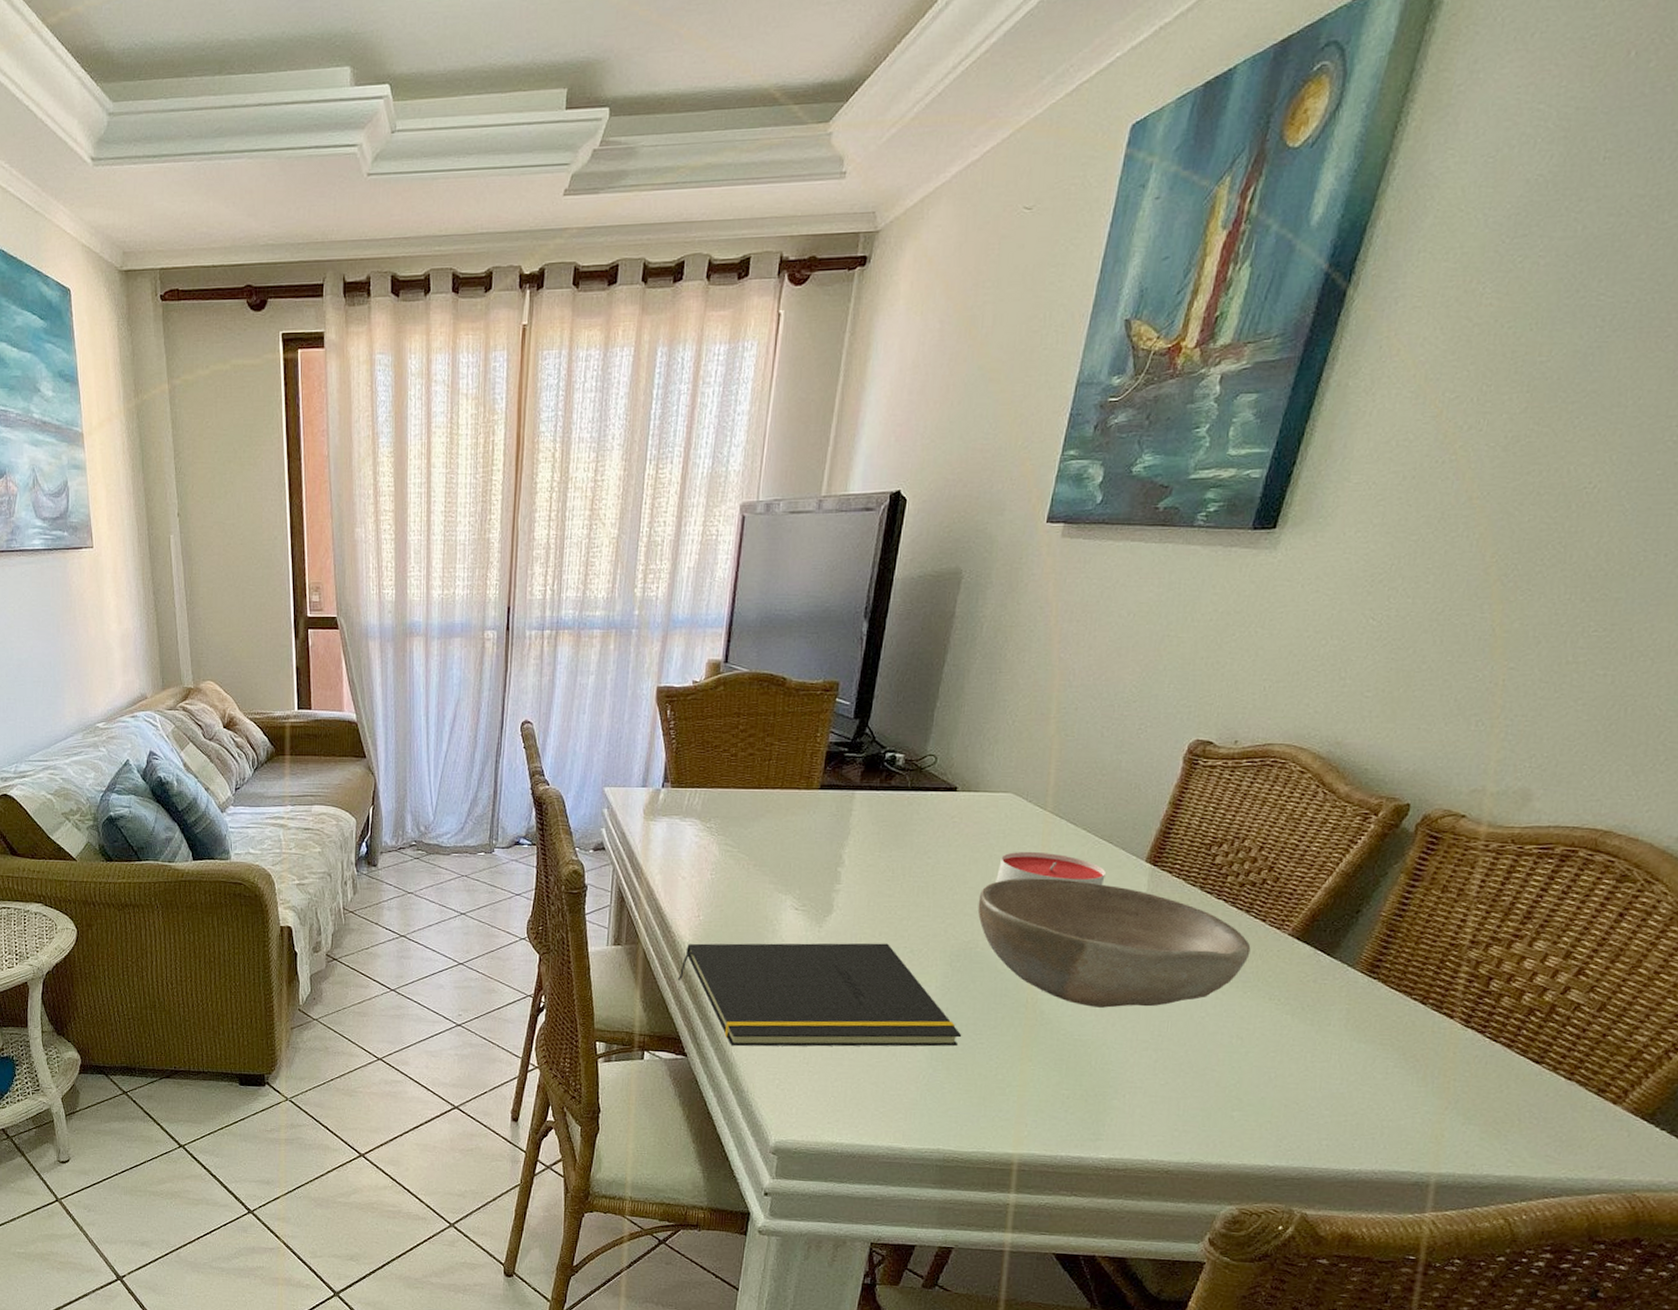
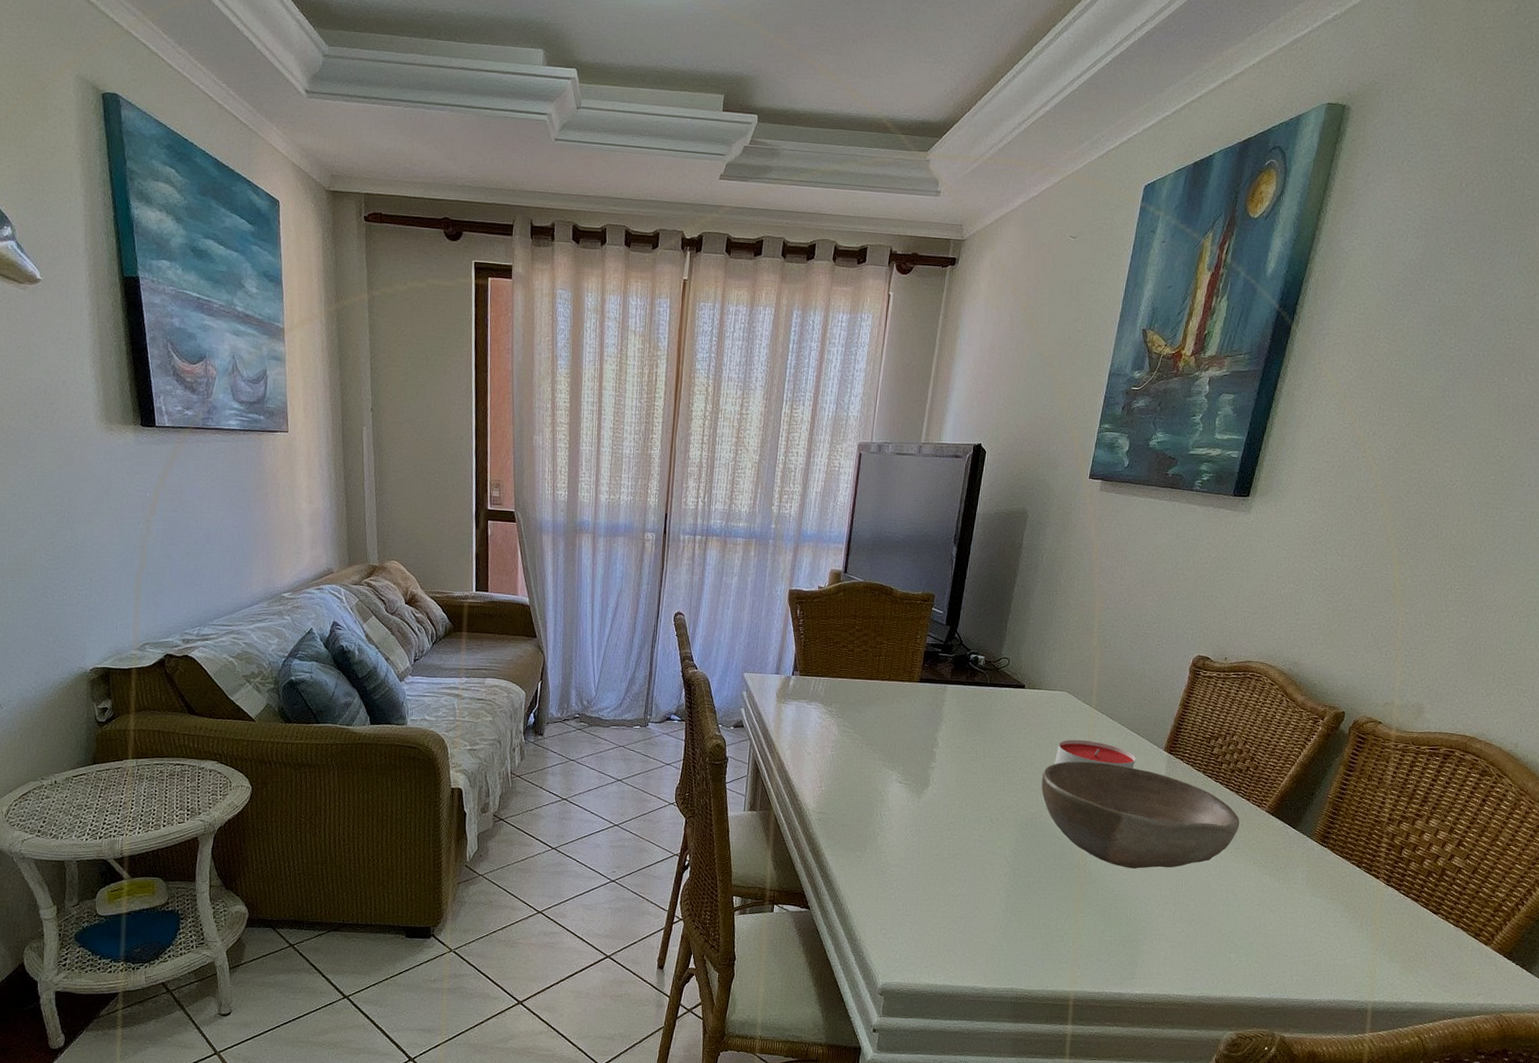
notepad: present [678,943,962,1047] -> none [804,810,1030,901]

